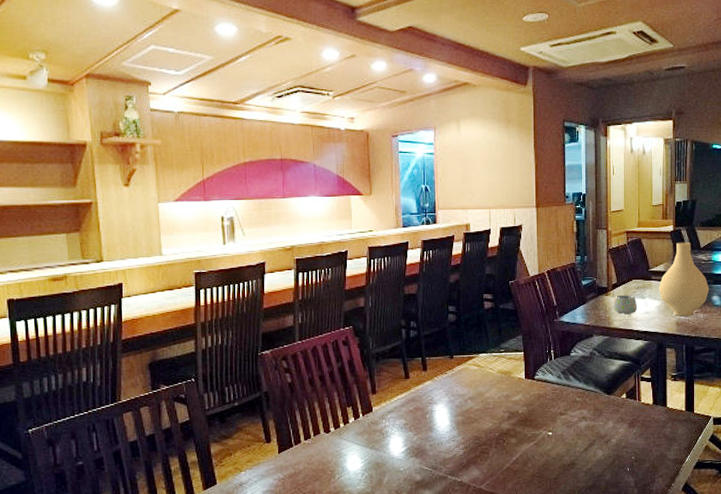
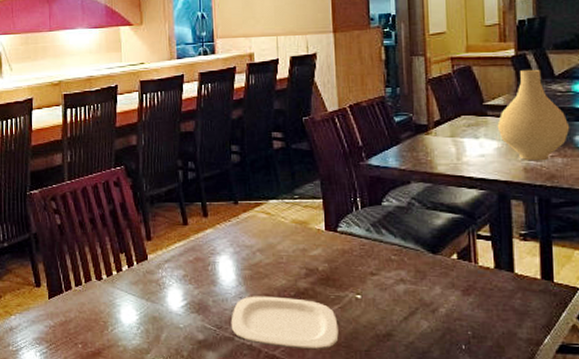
plate: none [445,438,533,482] -> present [231,296,339,350]
mug: present [614,294,638,314] -> none [437,133,470,157]

